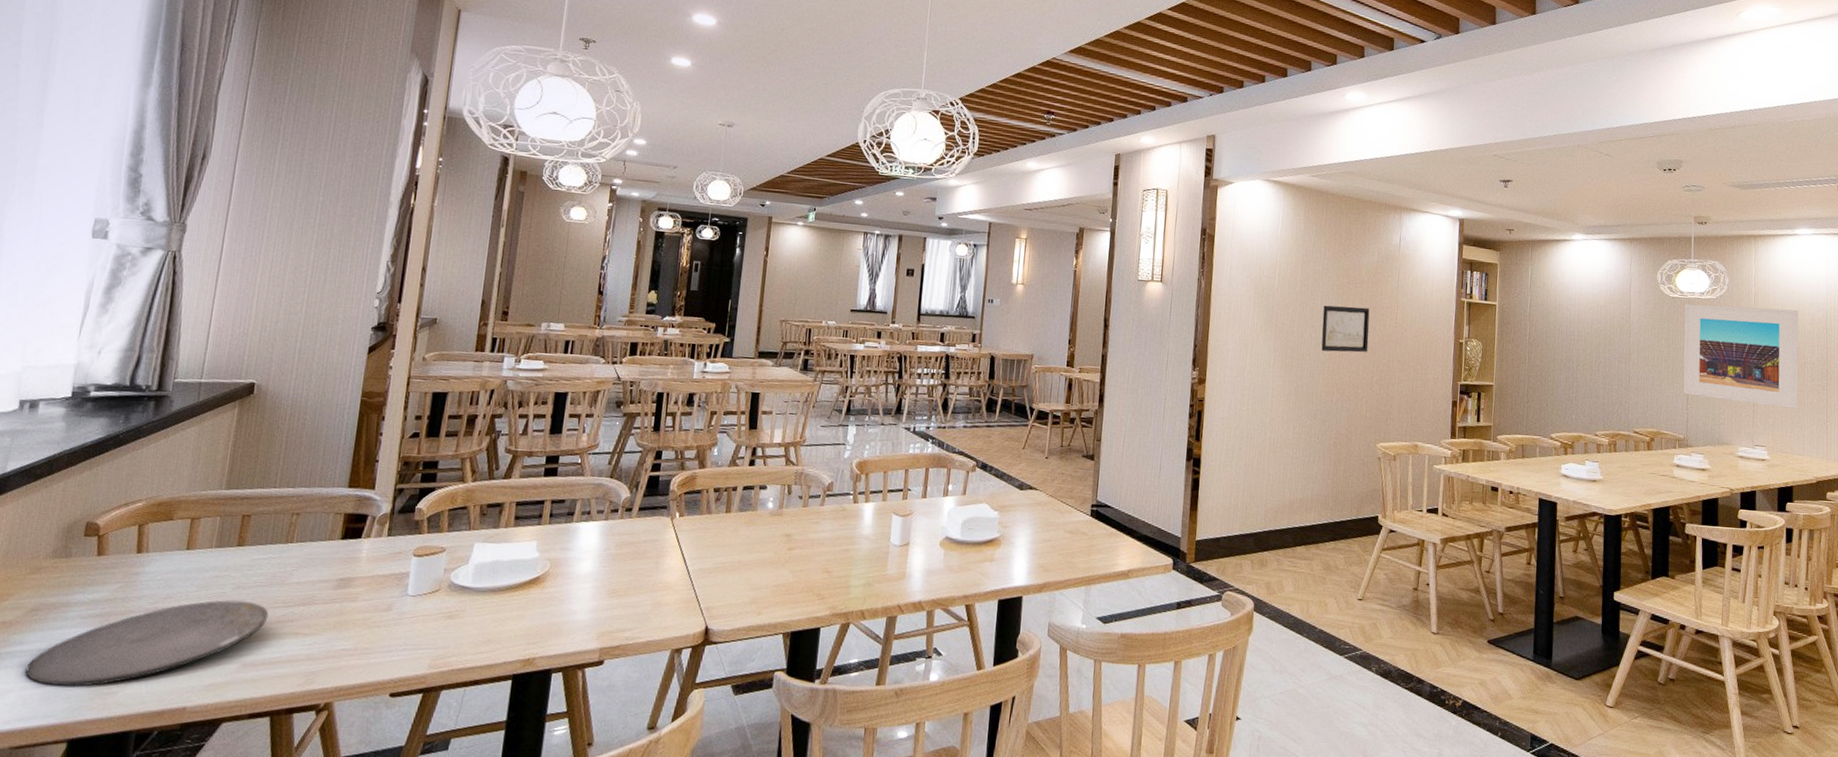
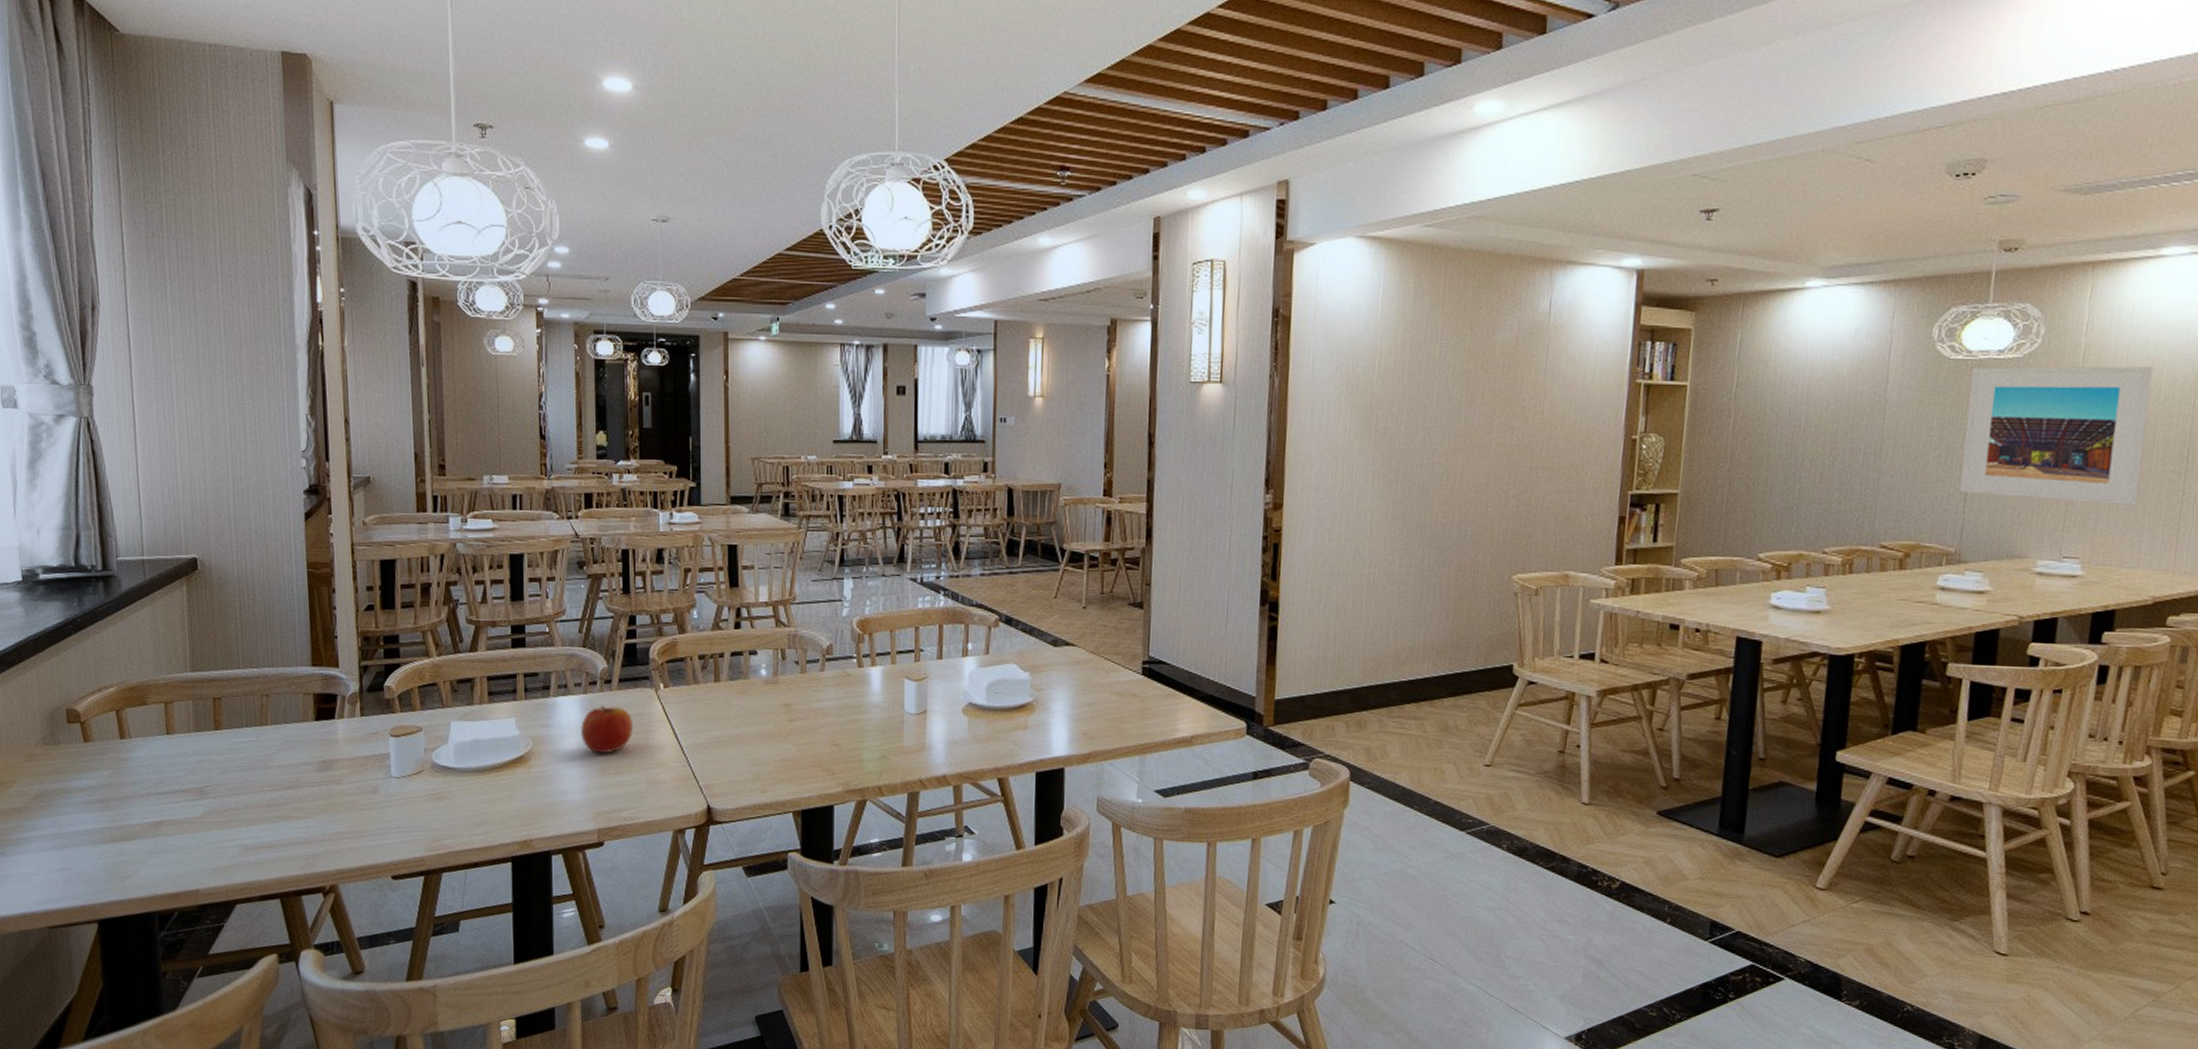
plate: present [25,600,269,687] -> none [44,784,259,870]
fruit: none [596,531,647,576] -> present [581,705,633,754]
wall art: present [1321,305,1370,353] -> none [1437,399,1506,461]

